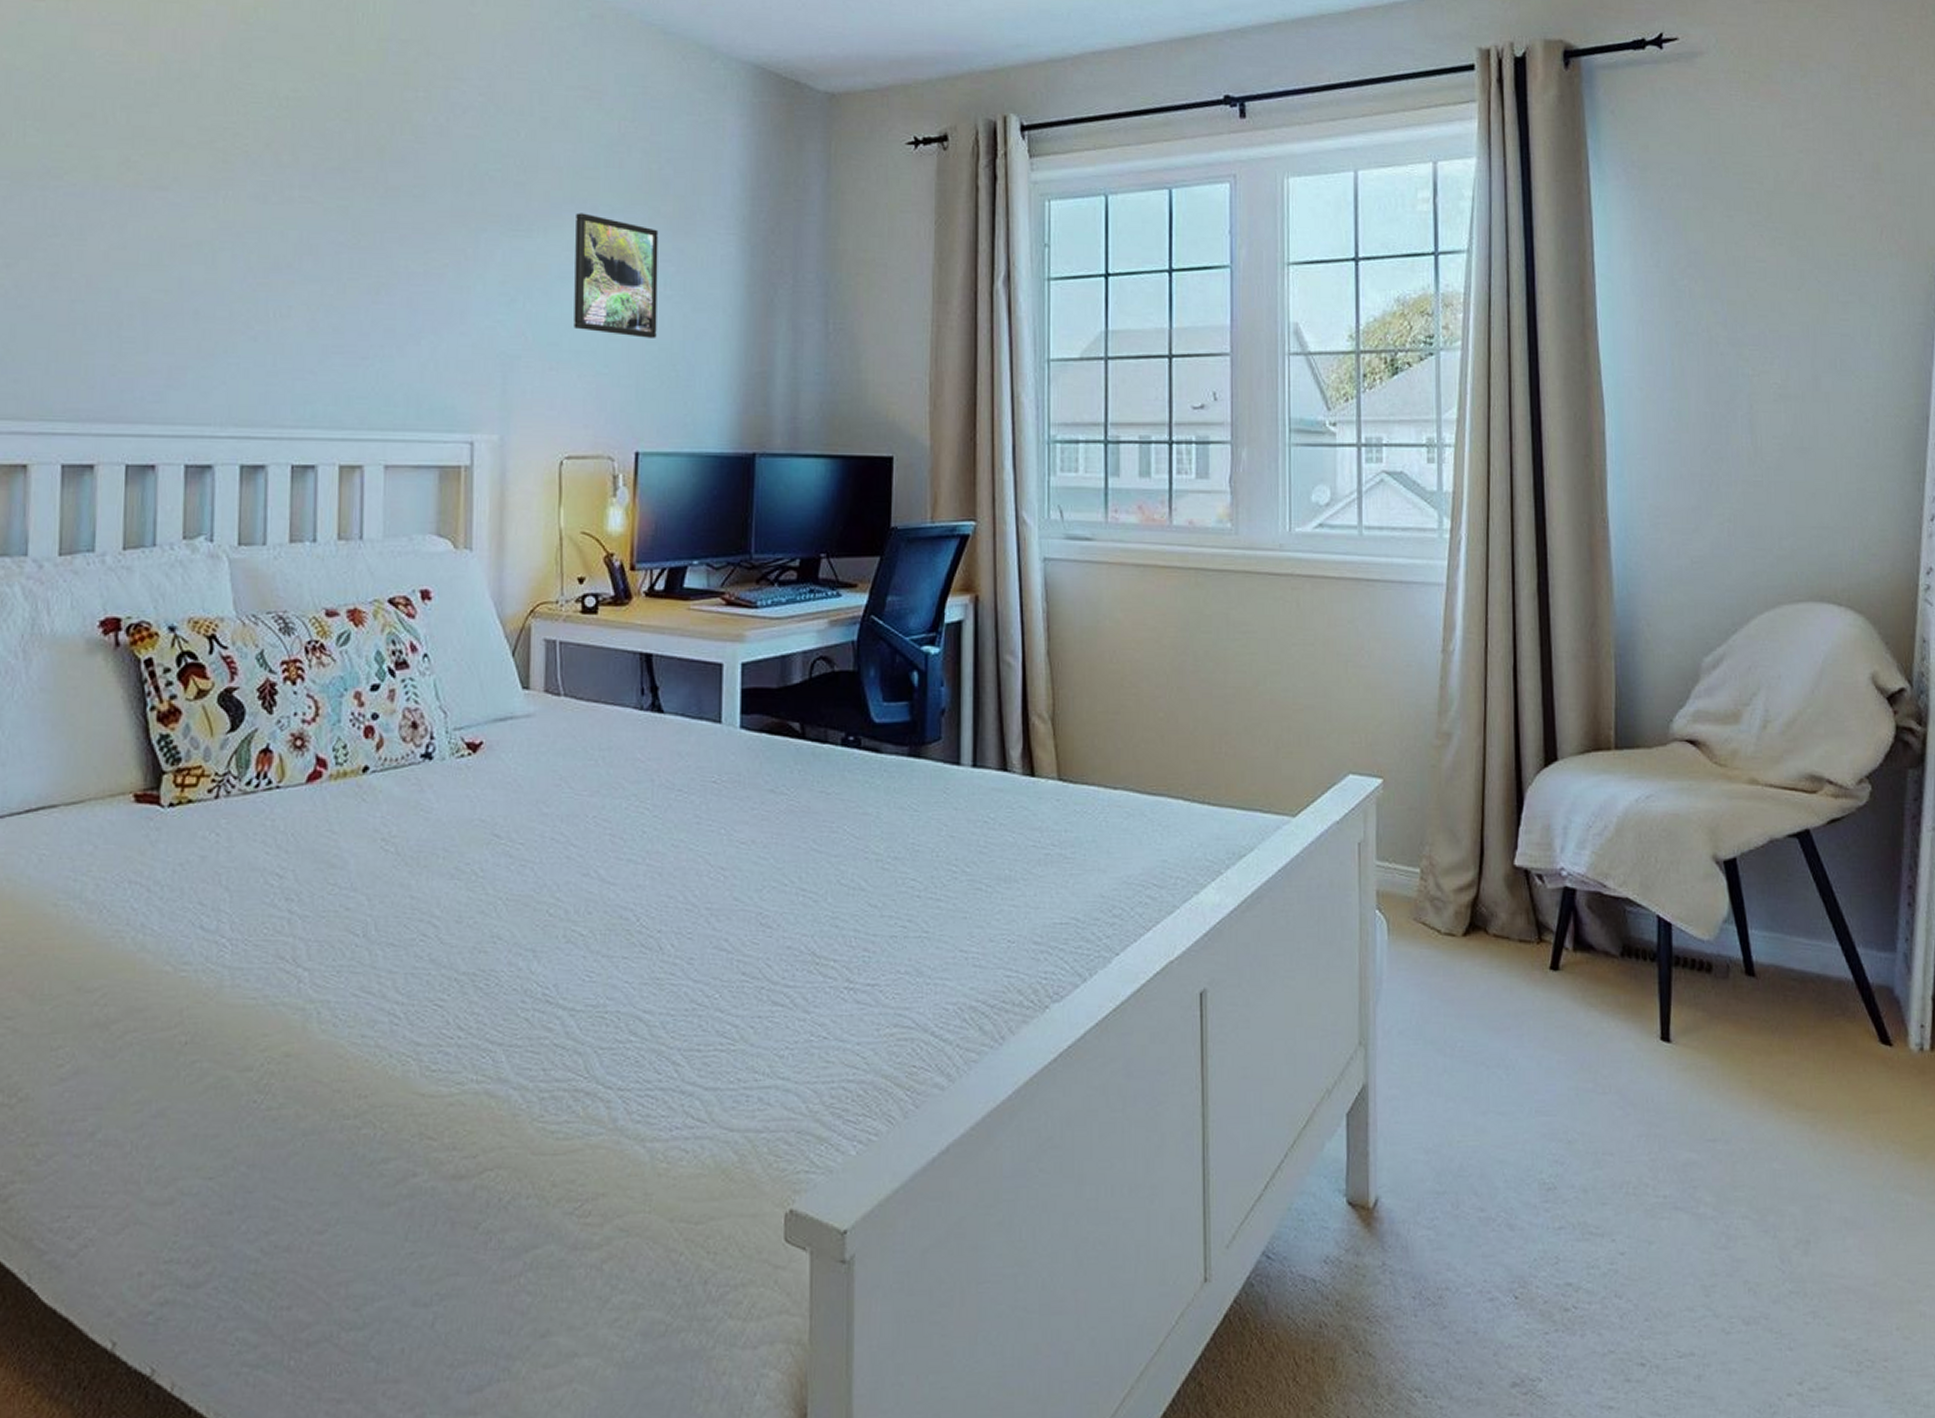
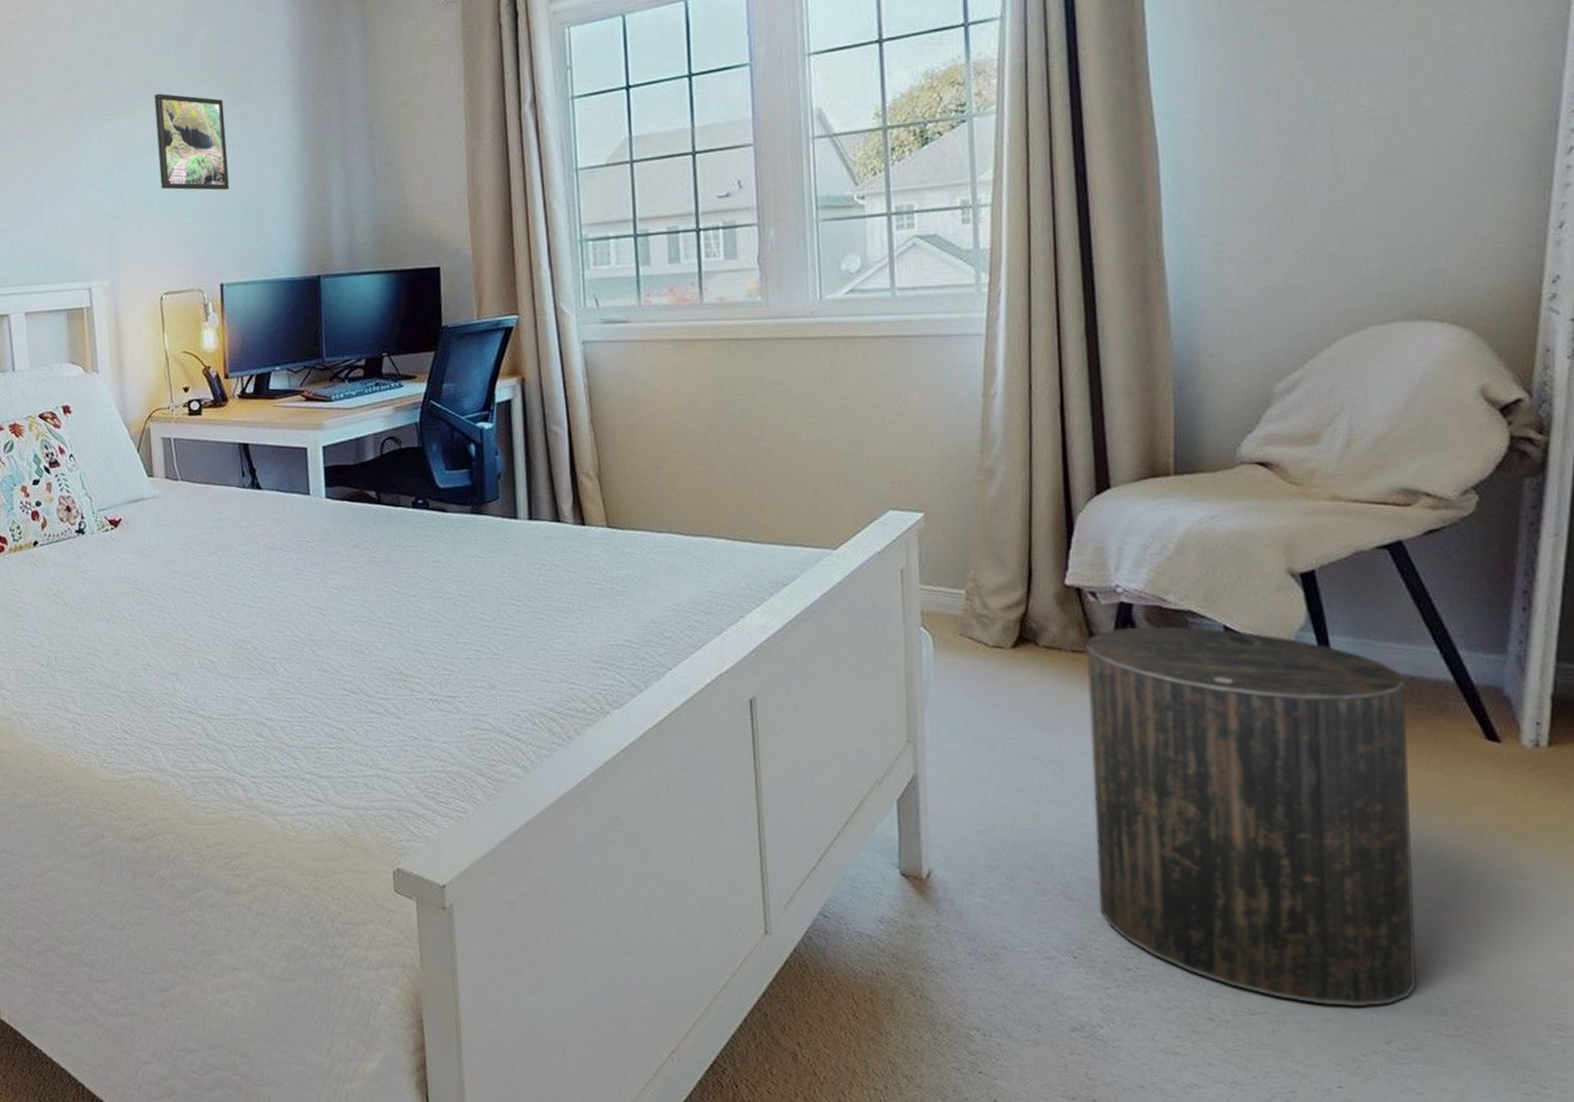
stool: none [1533,914,1824,1343] -> present [1087,626,1416,1007]

